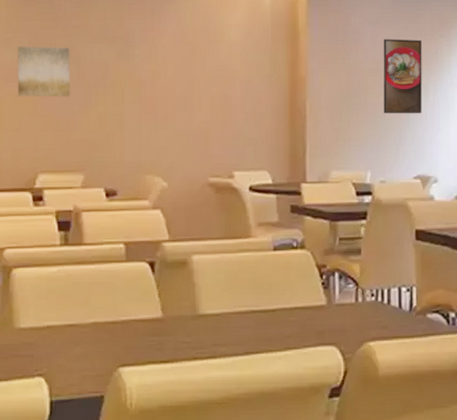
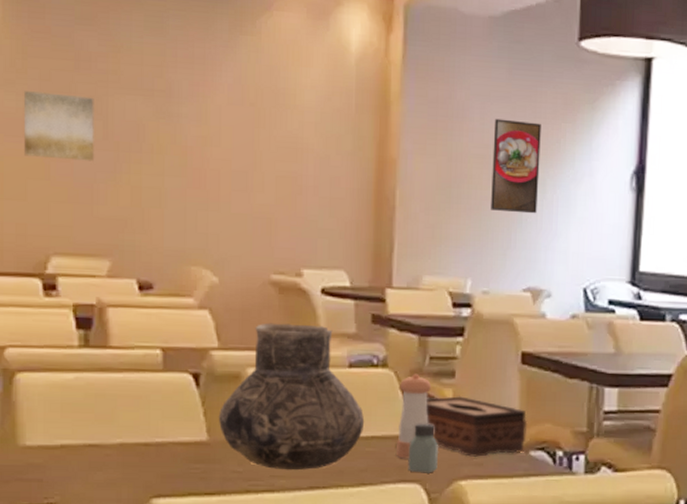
vase: none [170,217,288,339] -> present [218,323,365,471]
pepper shaker: none [315,252,341,325] -> present [397,373,431,459]
saltshaker: none [325,294,350,337] -> present [408,423,438,473]
tissue box: none [338,270,424,321] -> present [426,396,528,457]

